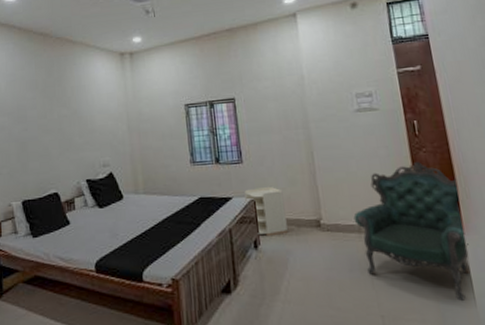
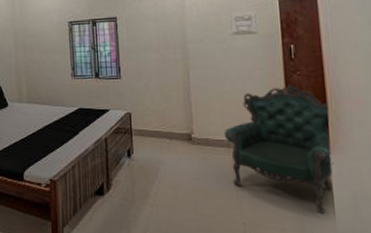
nightstand: present [244,186,288,237] -> none [121,101,160,147]

